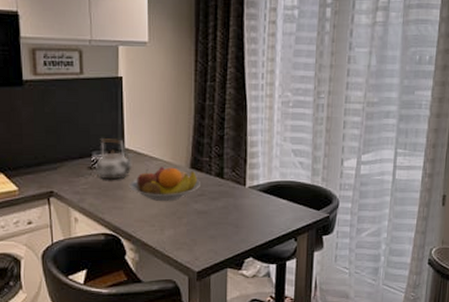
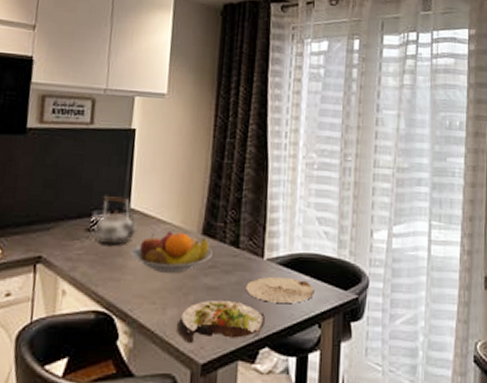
salad plate: none [173,221,248,255] -> present [176,299,265,342]
plate: none [231,202,291,222] -> present [246,277,314,303]

